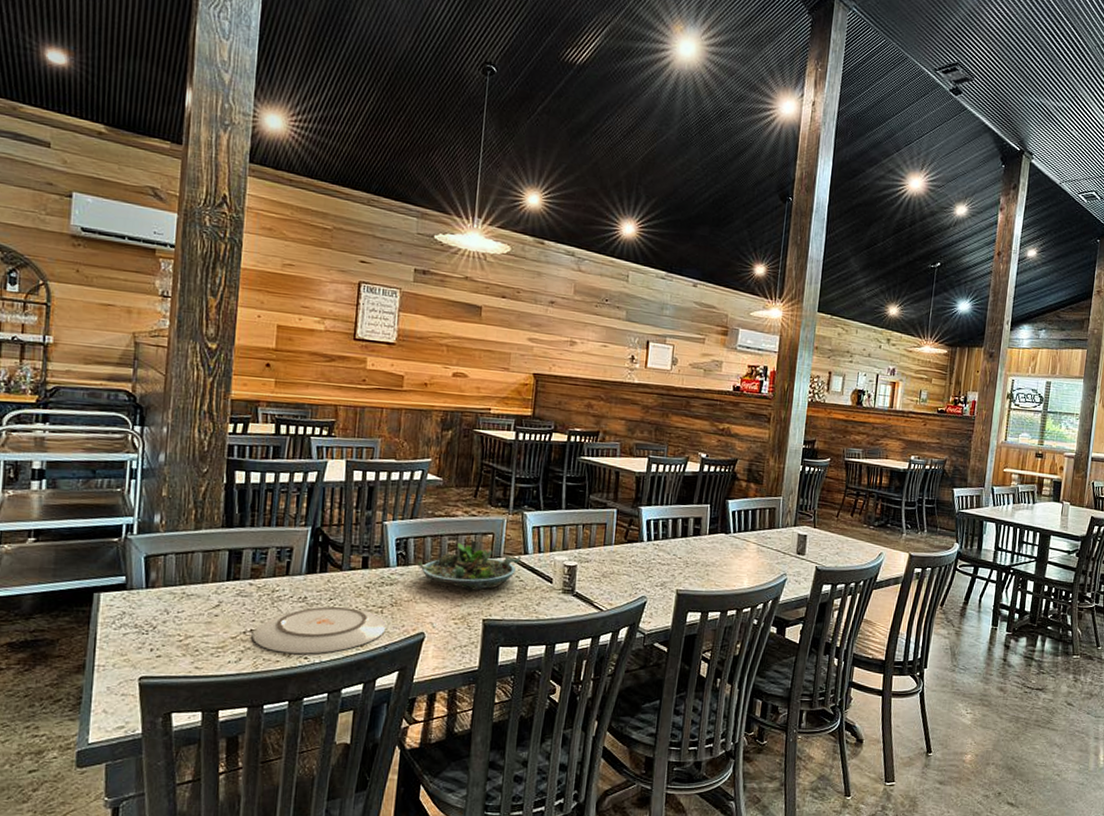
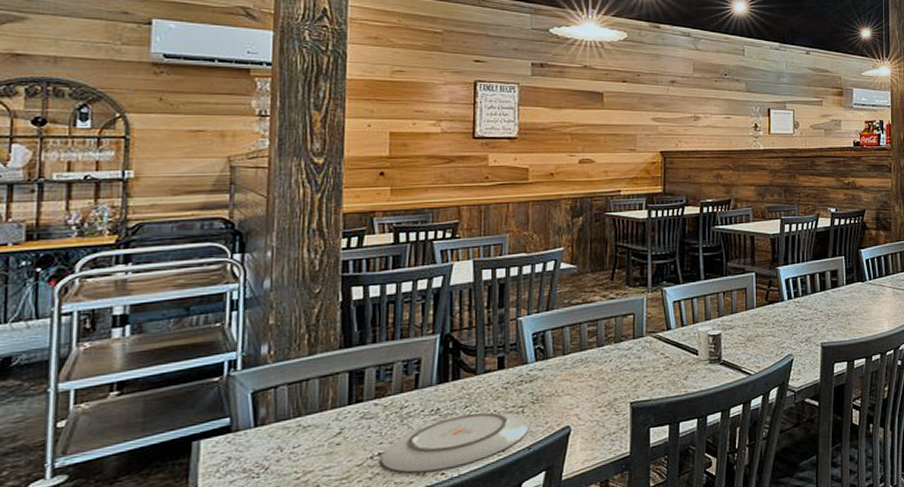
succulent planter: present [417,537,522,591] -> none [556,321,665,376]

